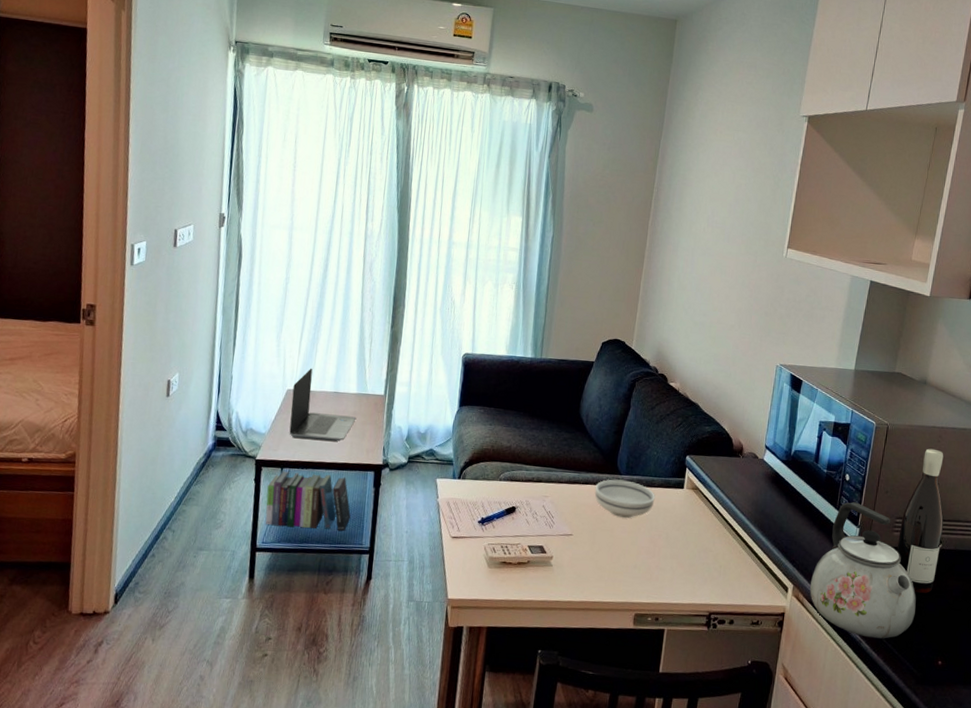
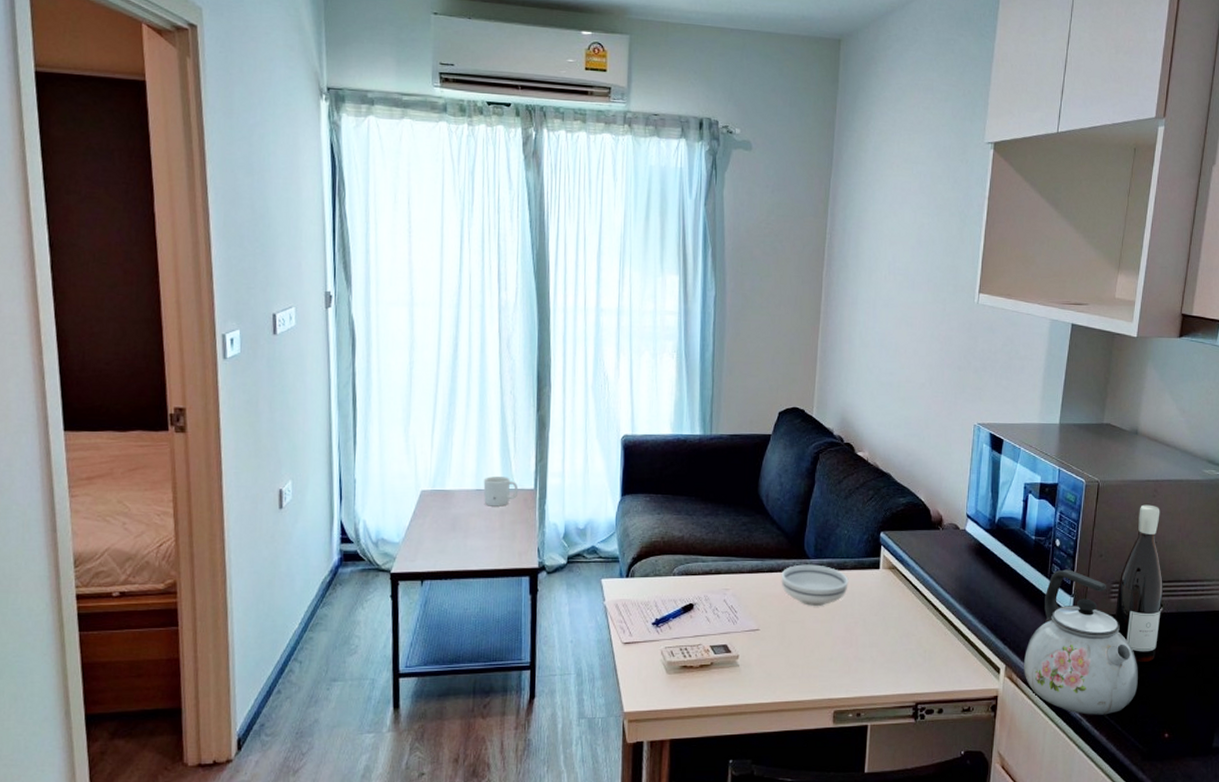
books: present [265,471,351,532] -> none [406,584,506,647]
laptop computer: present [289,368,357,442] -> none [427,464,504,546]
mug: none [340,381,371,409] -> present [483,475,519,507]

